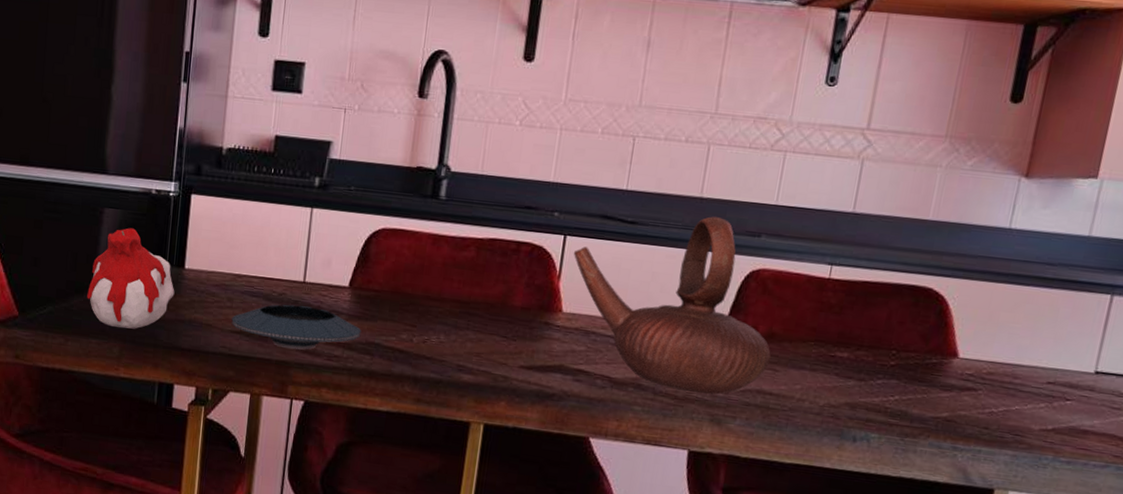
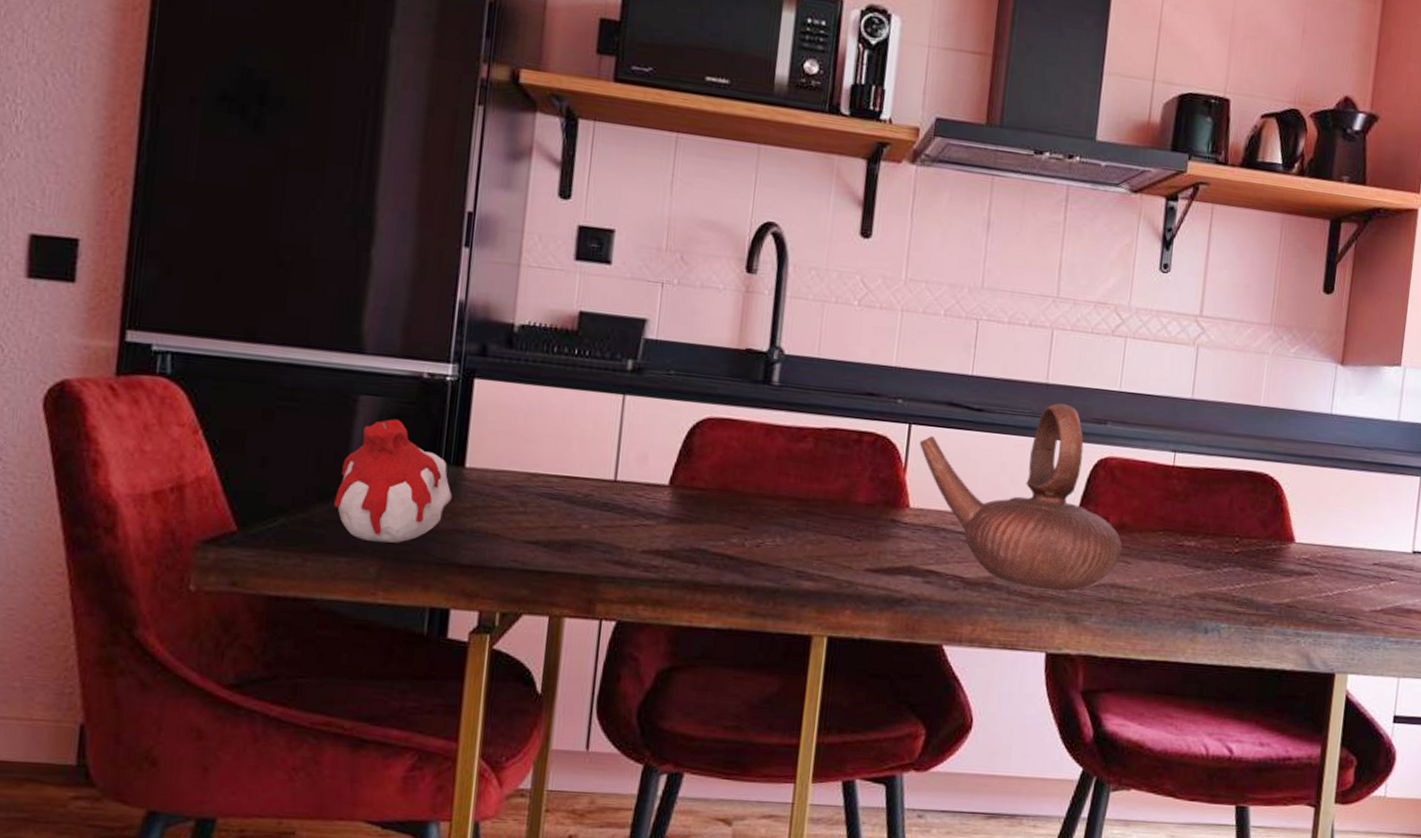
saucer: present [231,304,362,350] -> none [525,507,685,561]

